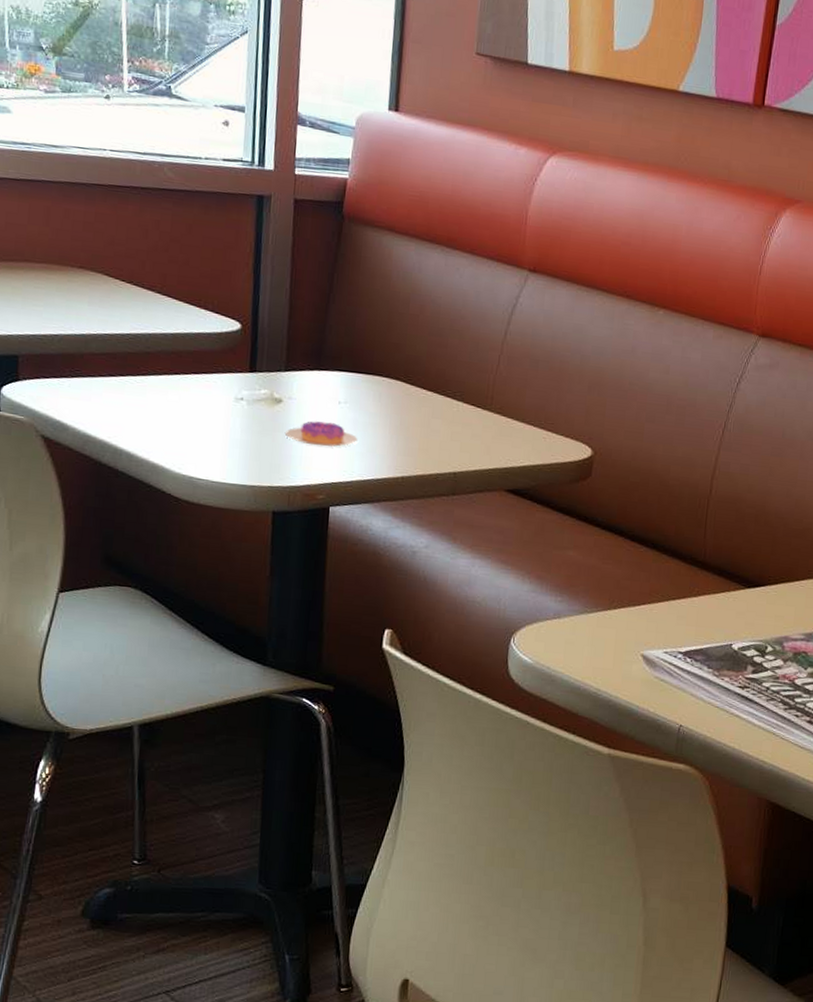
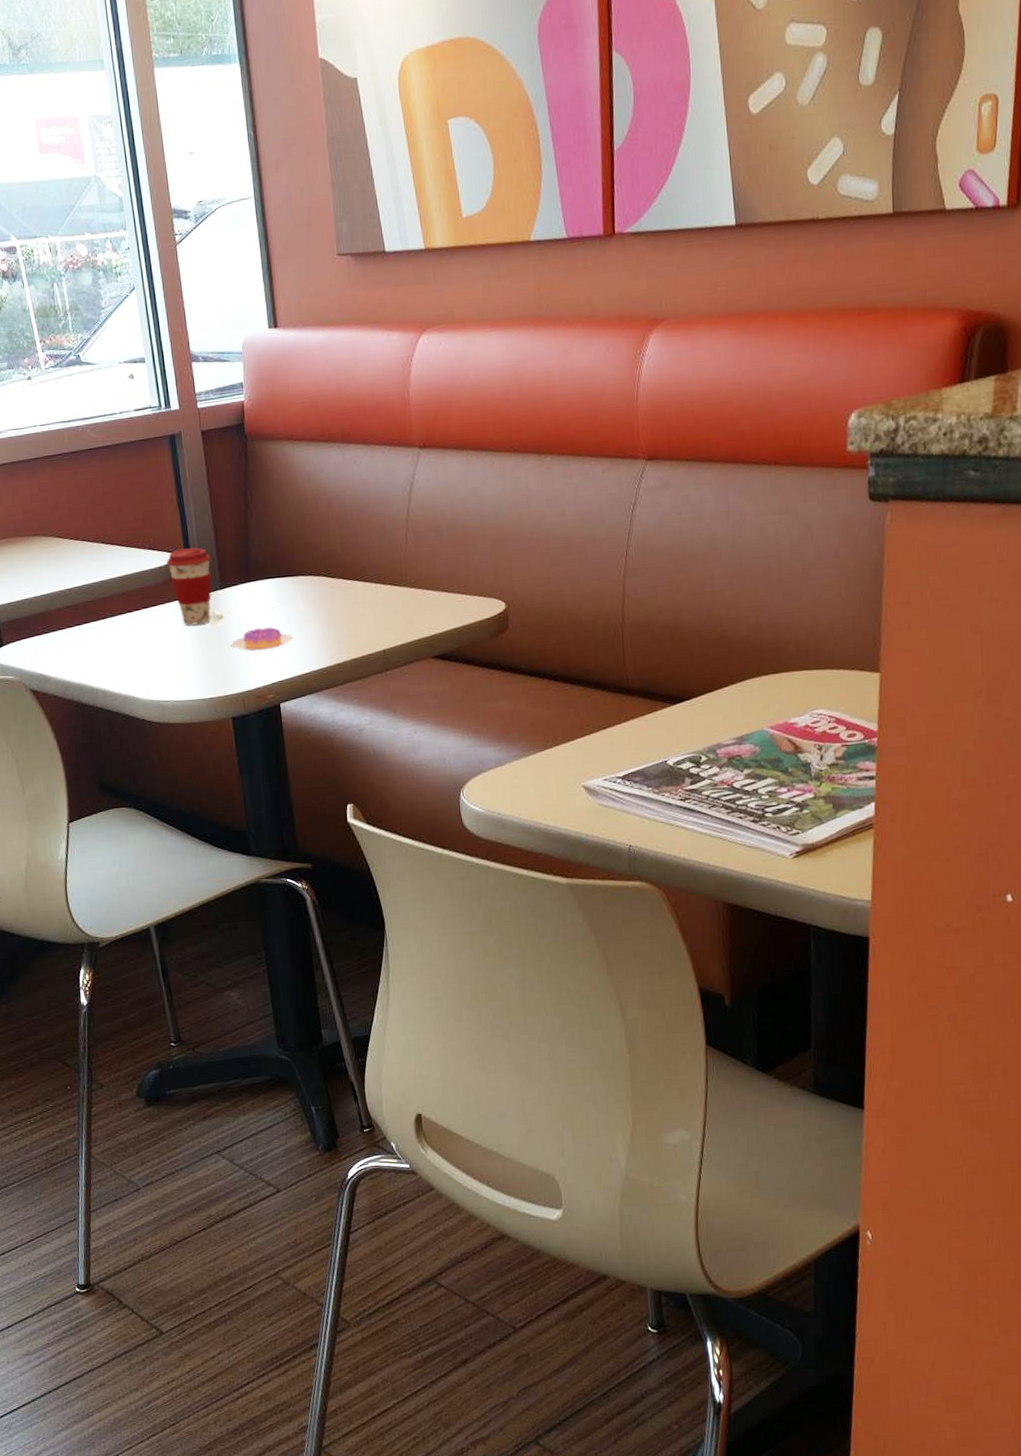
coffee cup: none [228,318,281,404] -> present [166,547,212,626]

